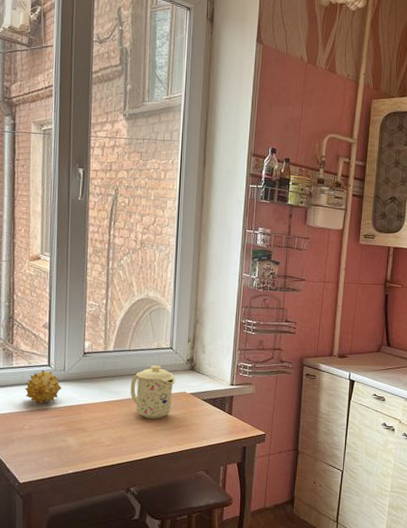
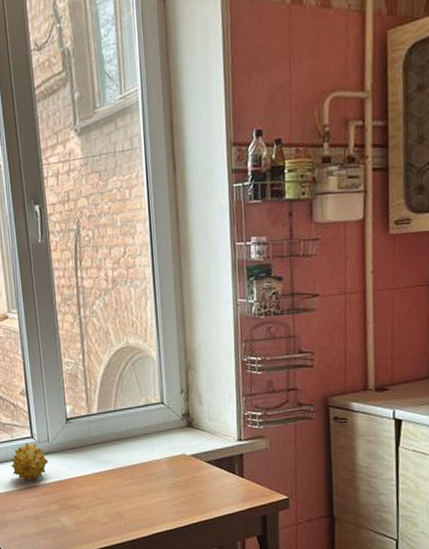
mug: present [130,365,176,419] -> none [121,424,172,489]

